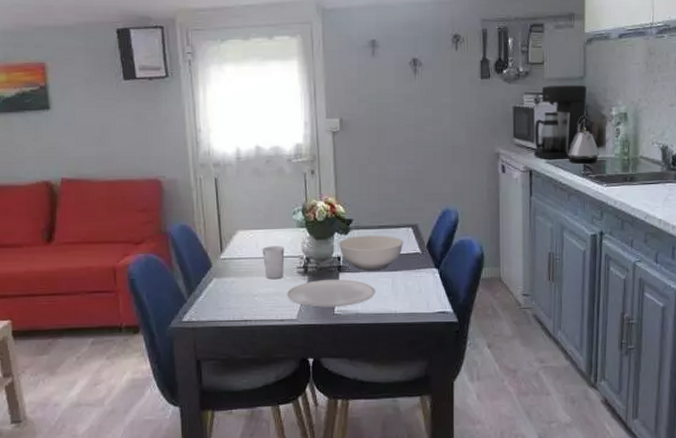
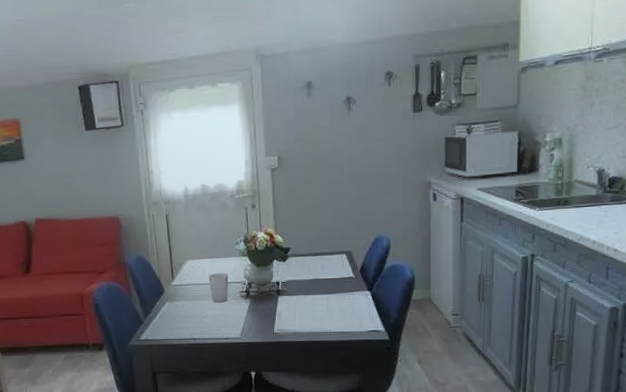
plate: present [286,279,375,308] -> none [231,301,312,327]
bowl: present [338,235,404,270] -> none [277,261,338,293]
coffee maker: present [534,84,587,160] -> none [466,113,521,187]
kettle: present [567,116,599,164] -> none [499,143,532,190]

